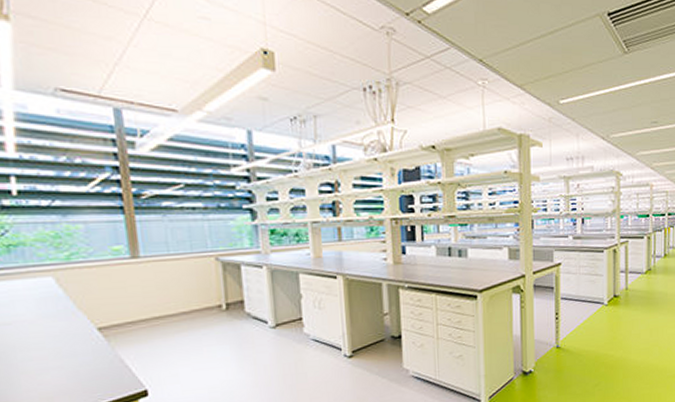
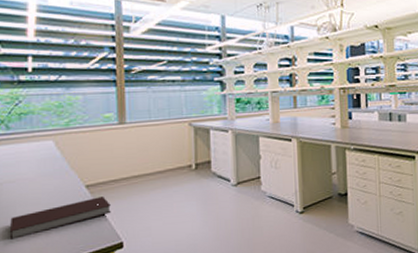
notebook: none [11,339,130,388] -> present [9,195,111,239]

